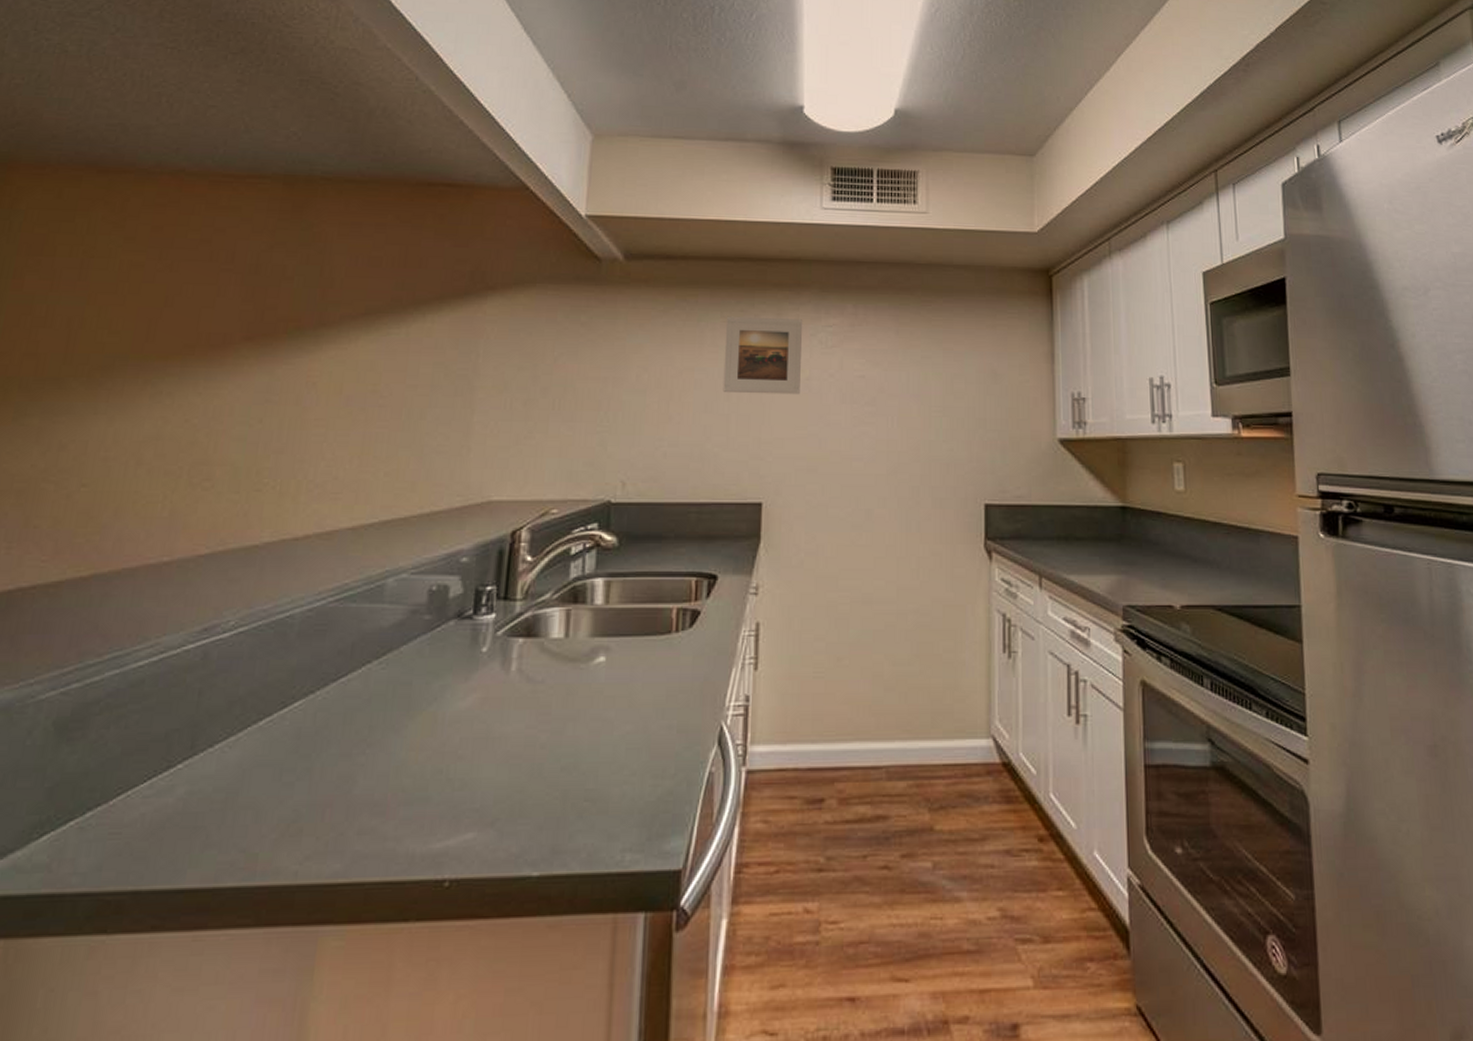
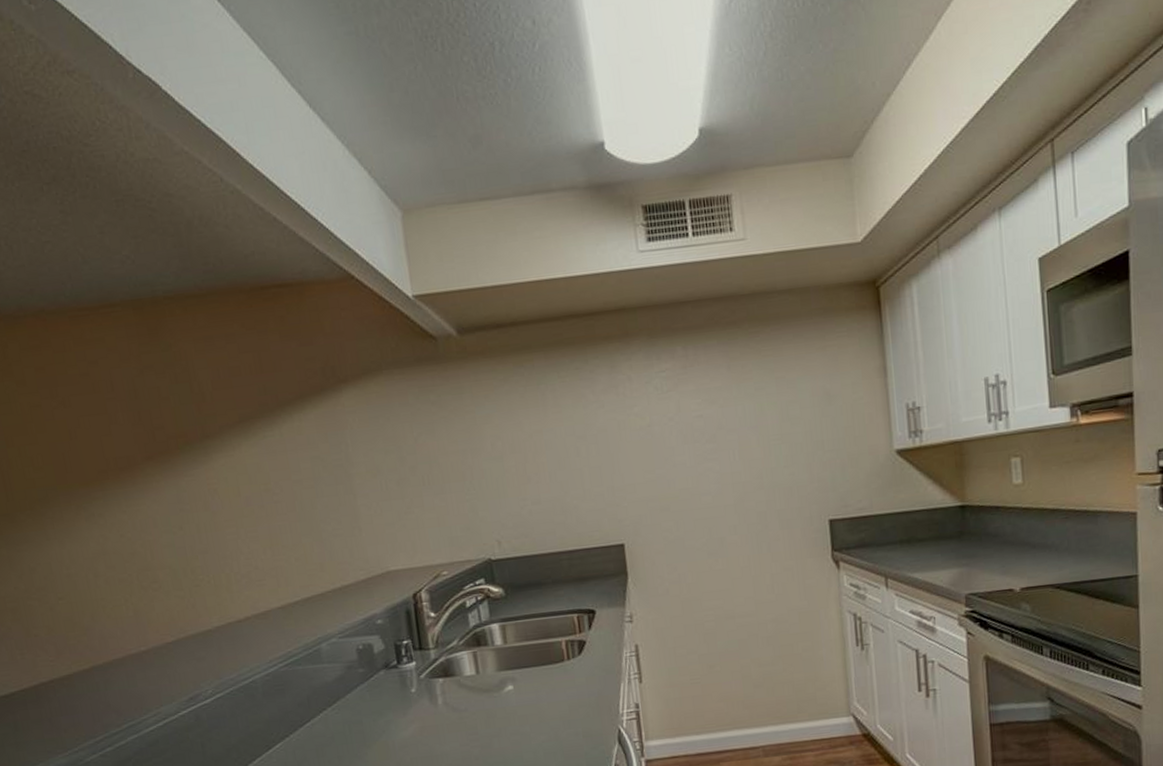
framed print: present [722,316,803,395] -> none [564,368,644,449]

